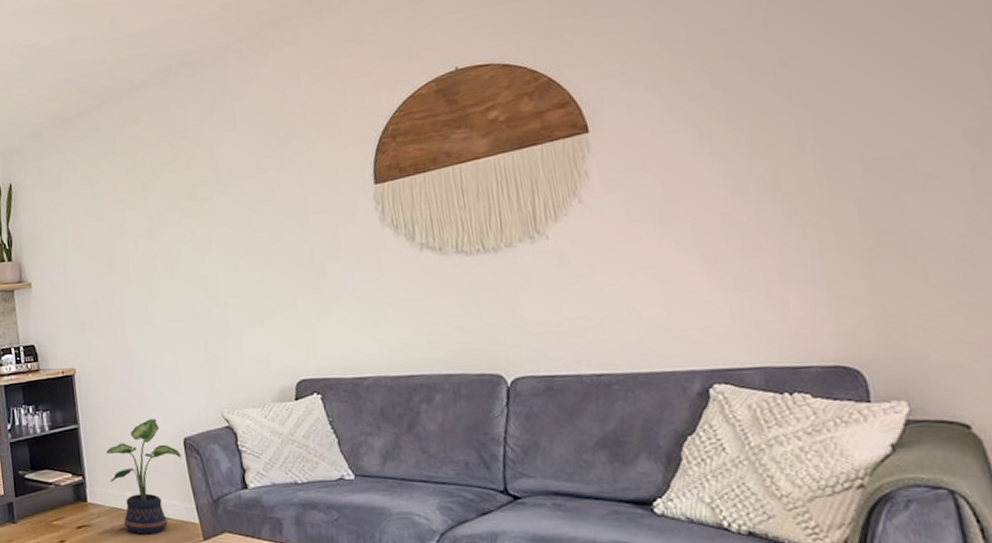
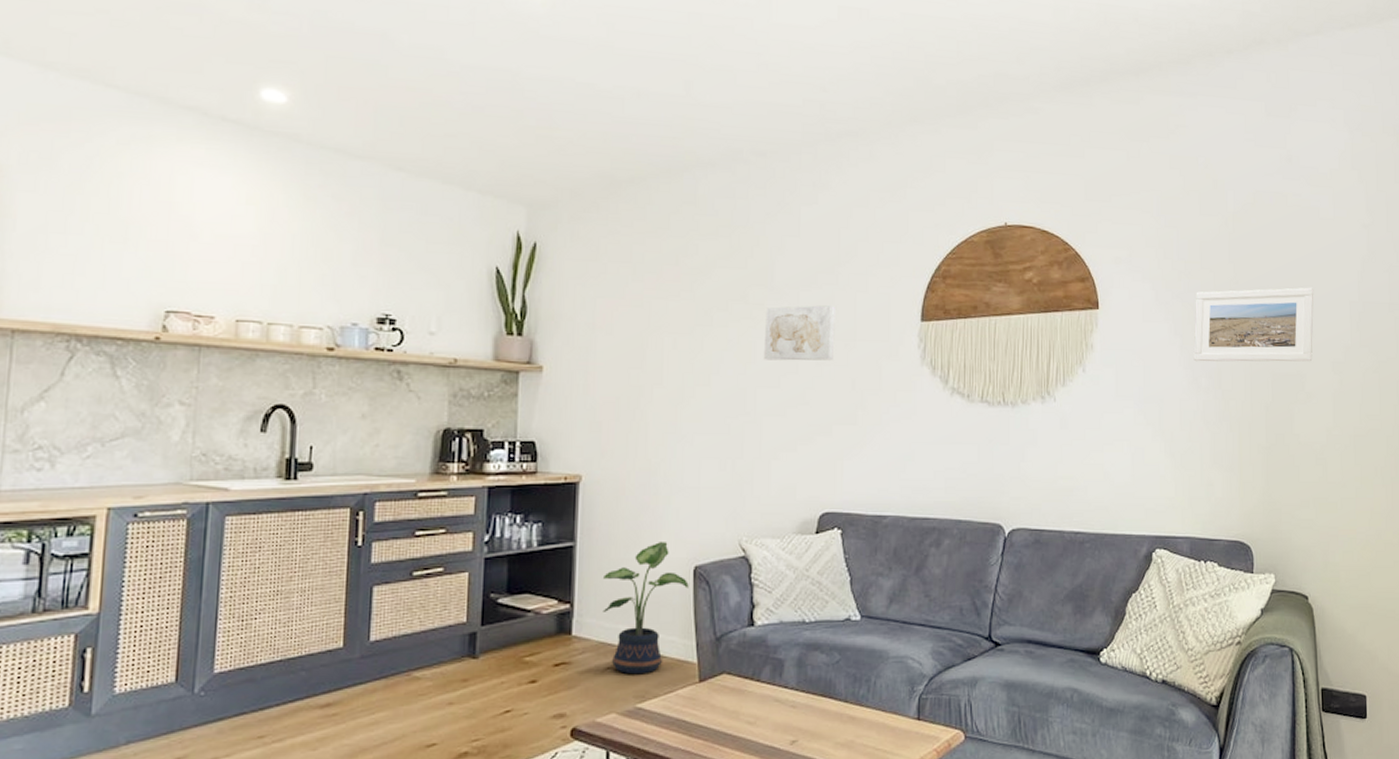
wall art: none [214,186,288,248] -> present [763,305,837,361]
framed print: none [724,46,927,167] -> present [1193,287,1314,362]

